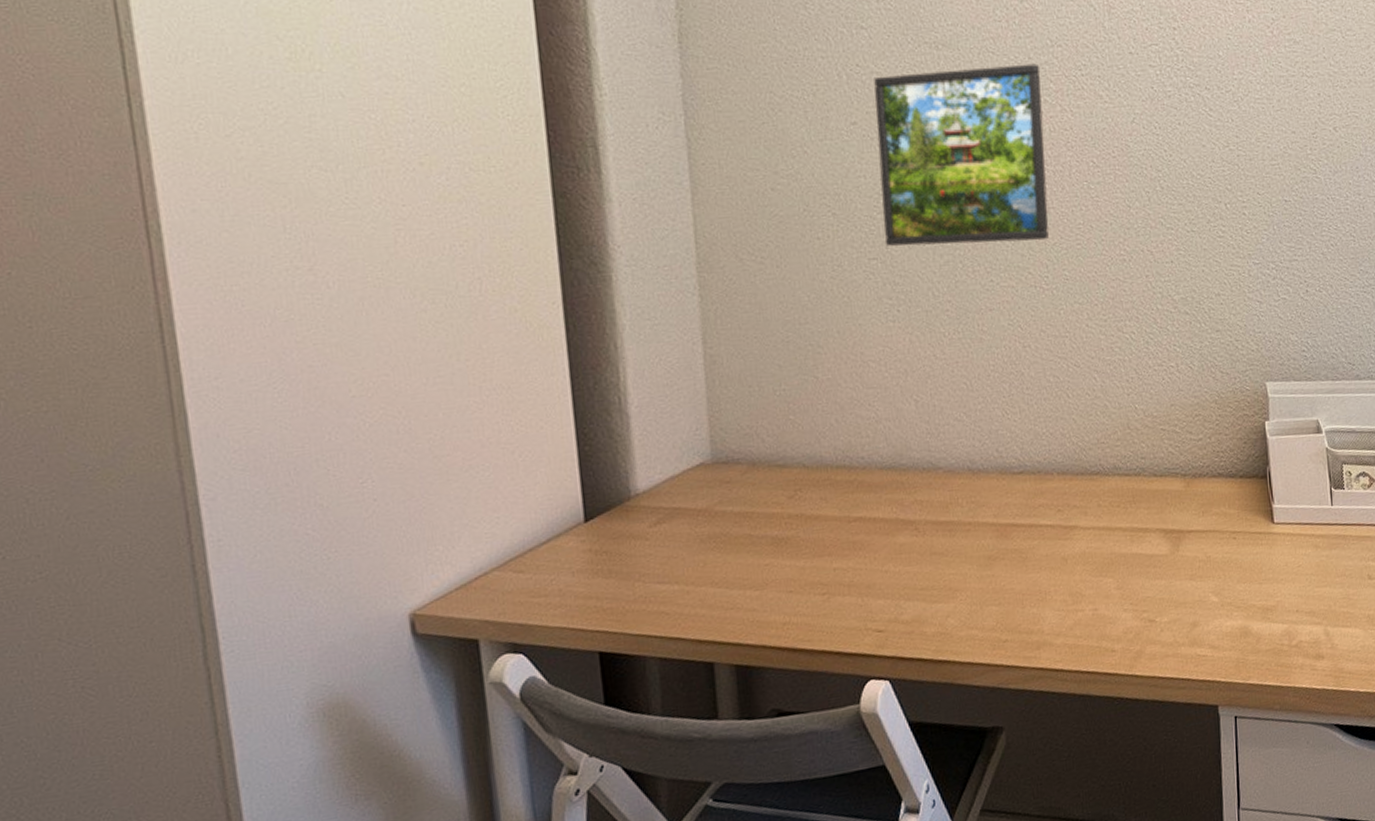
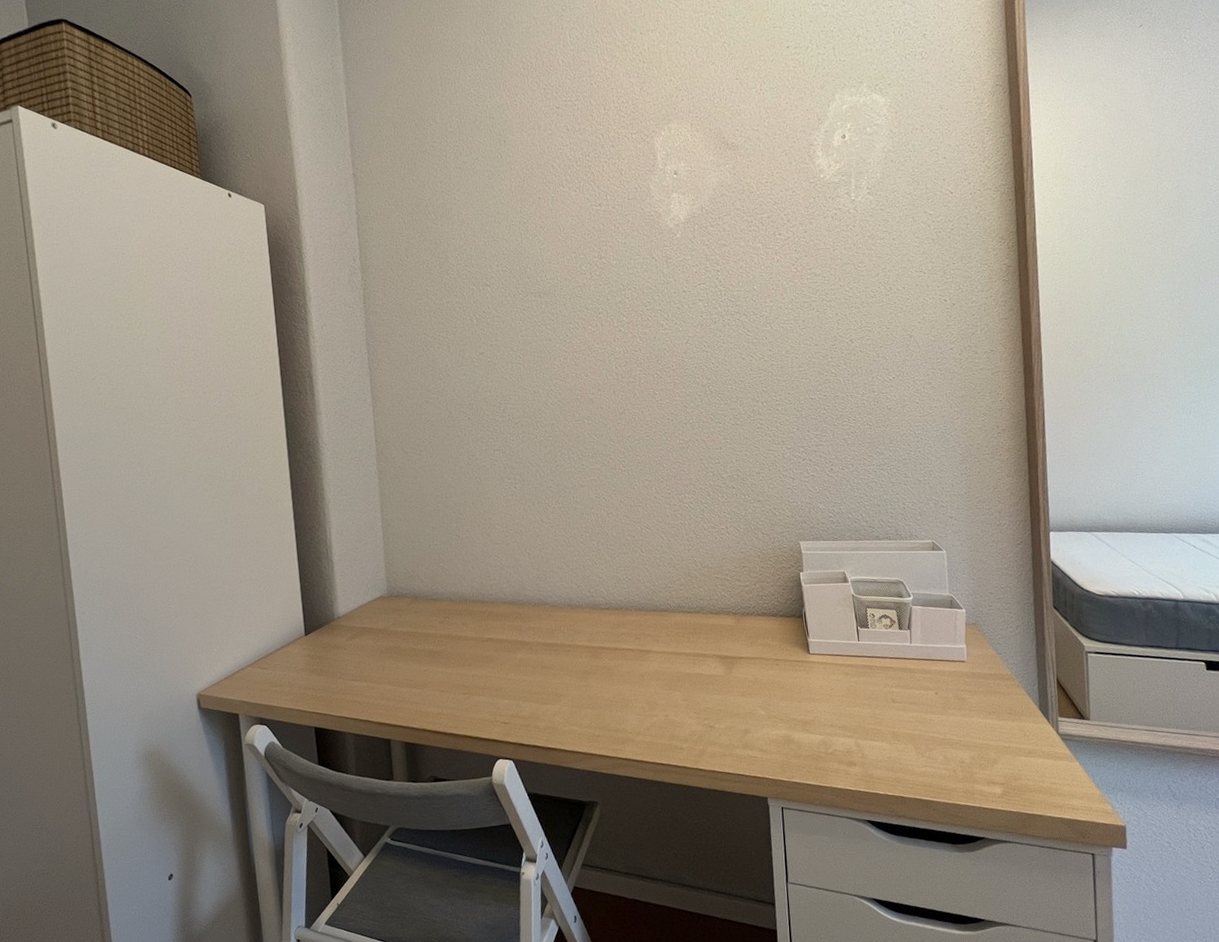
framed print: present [874,63,1049,246] -> none [495,303,625,441]

